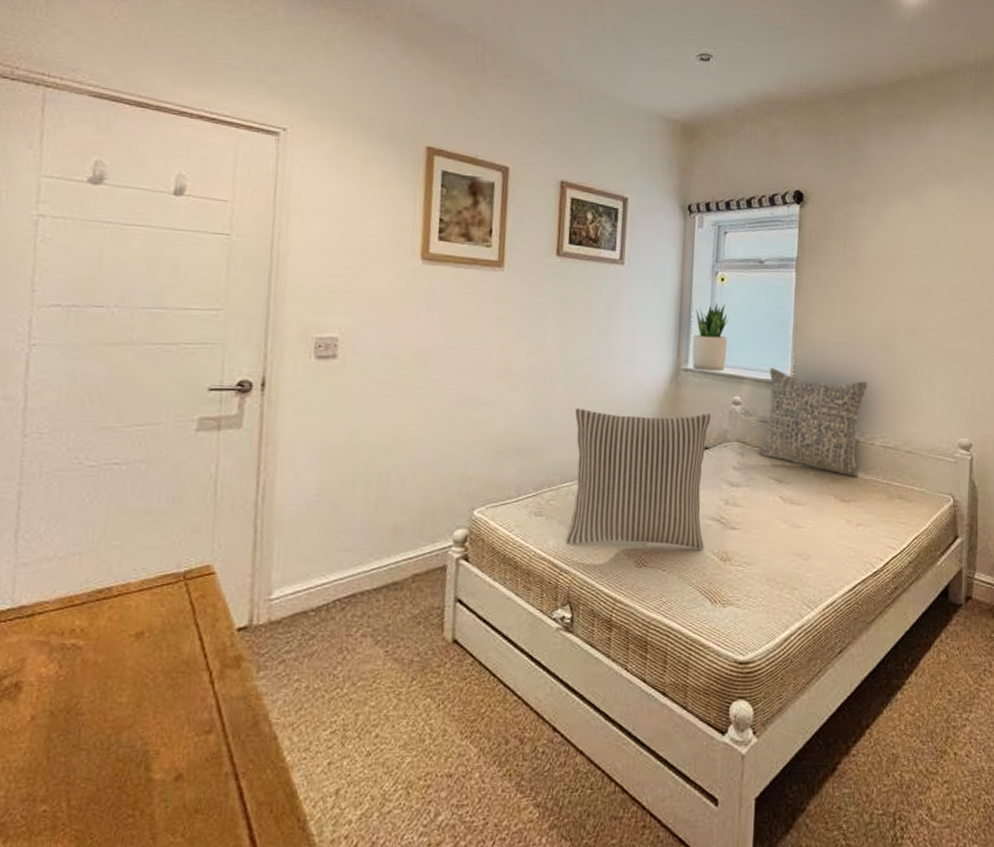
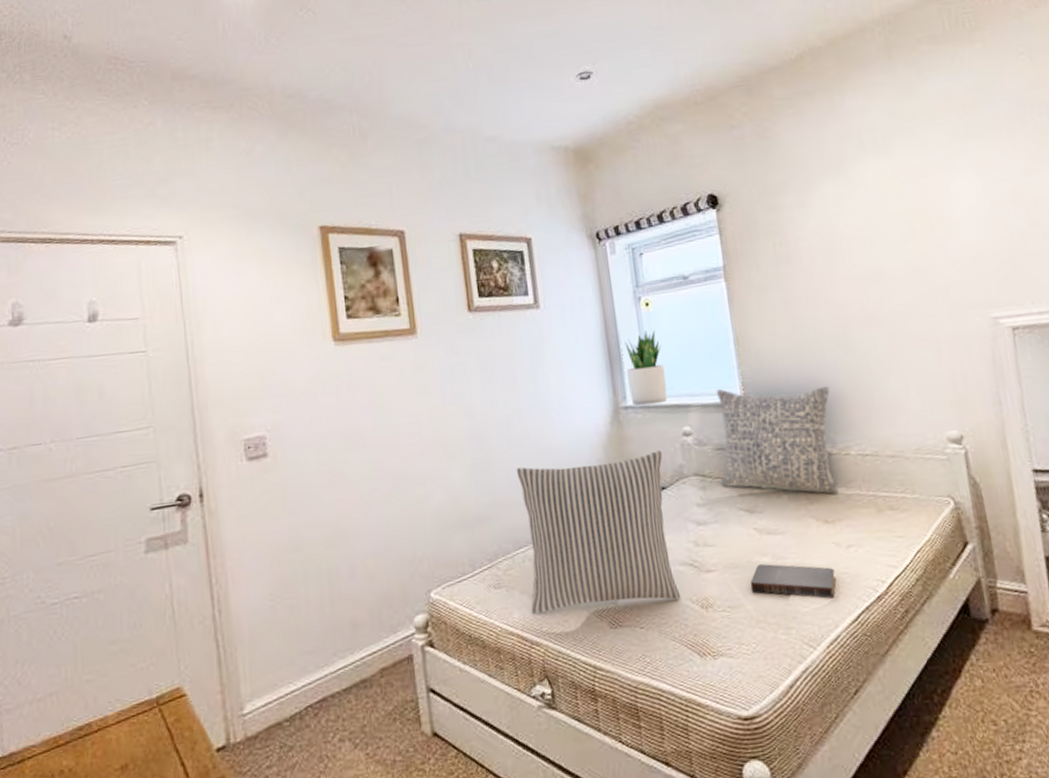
book: none [767,529,842,568] -> present [750,564,836,599]

